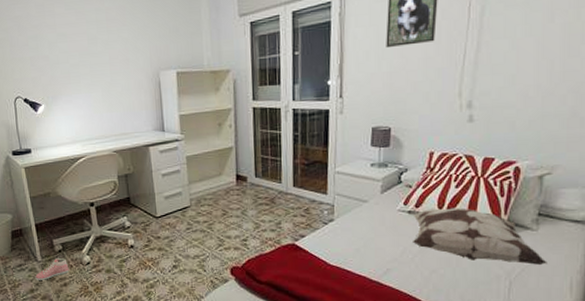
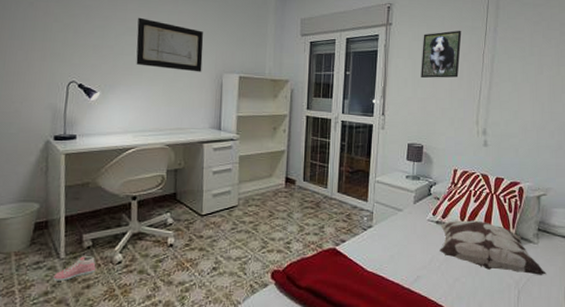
wall art: none [67,21,138,73] -> present [136,17,204,72]

